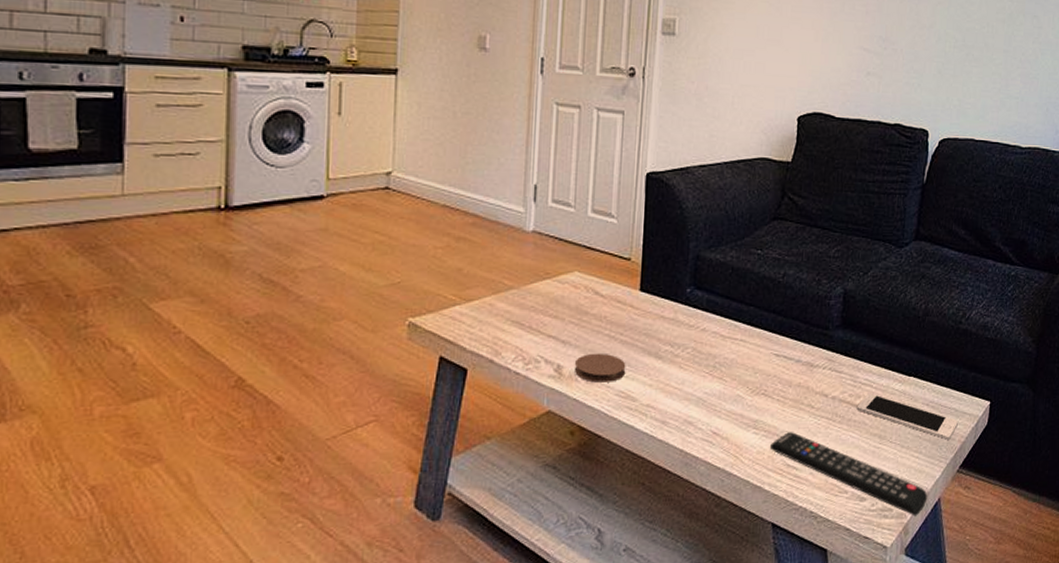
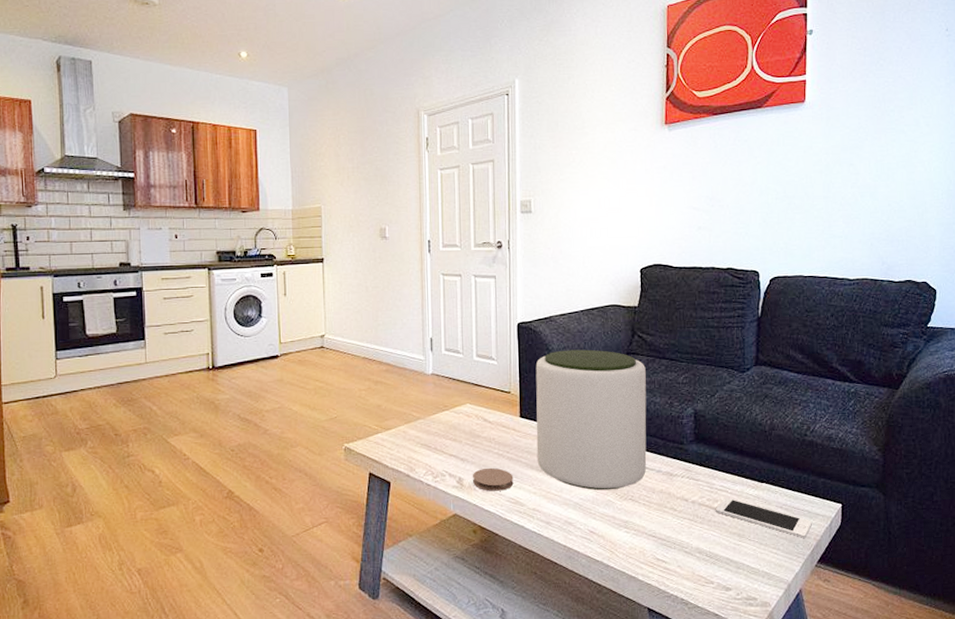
plant pot: none [656,210,794,383] -> present [535,349,647,491]
remote control: present [770,432,928,516] -> none [641,531,789,605]

